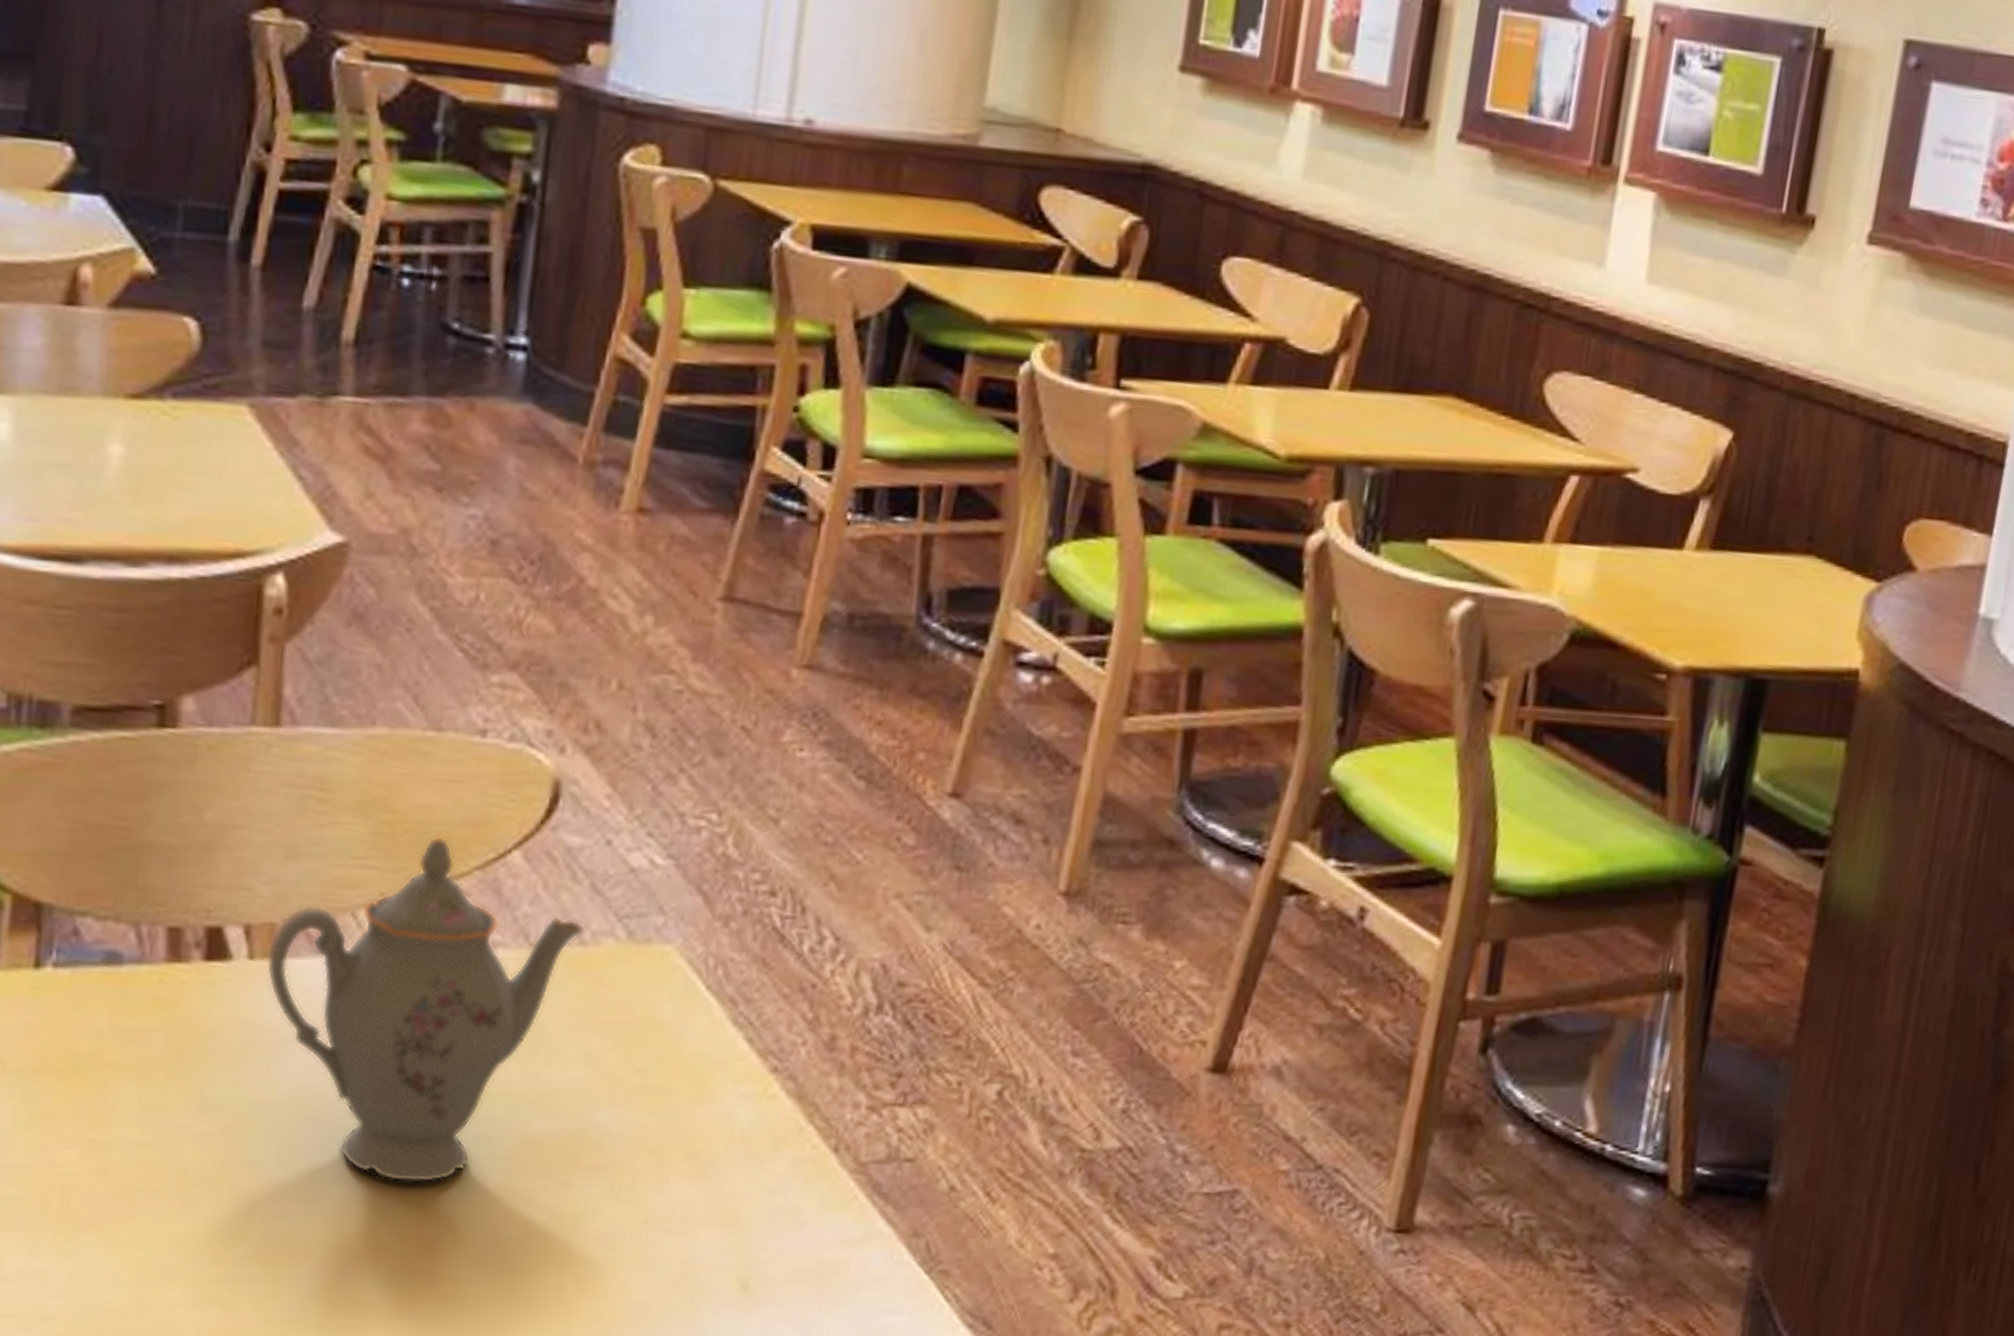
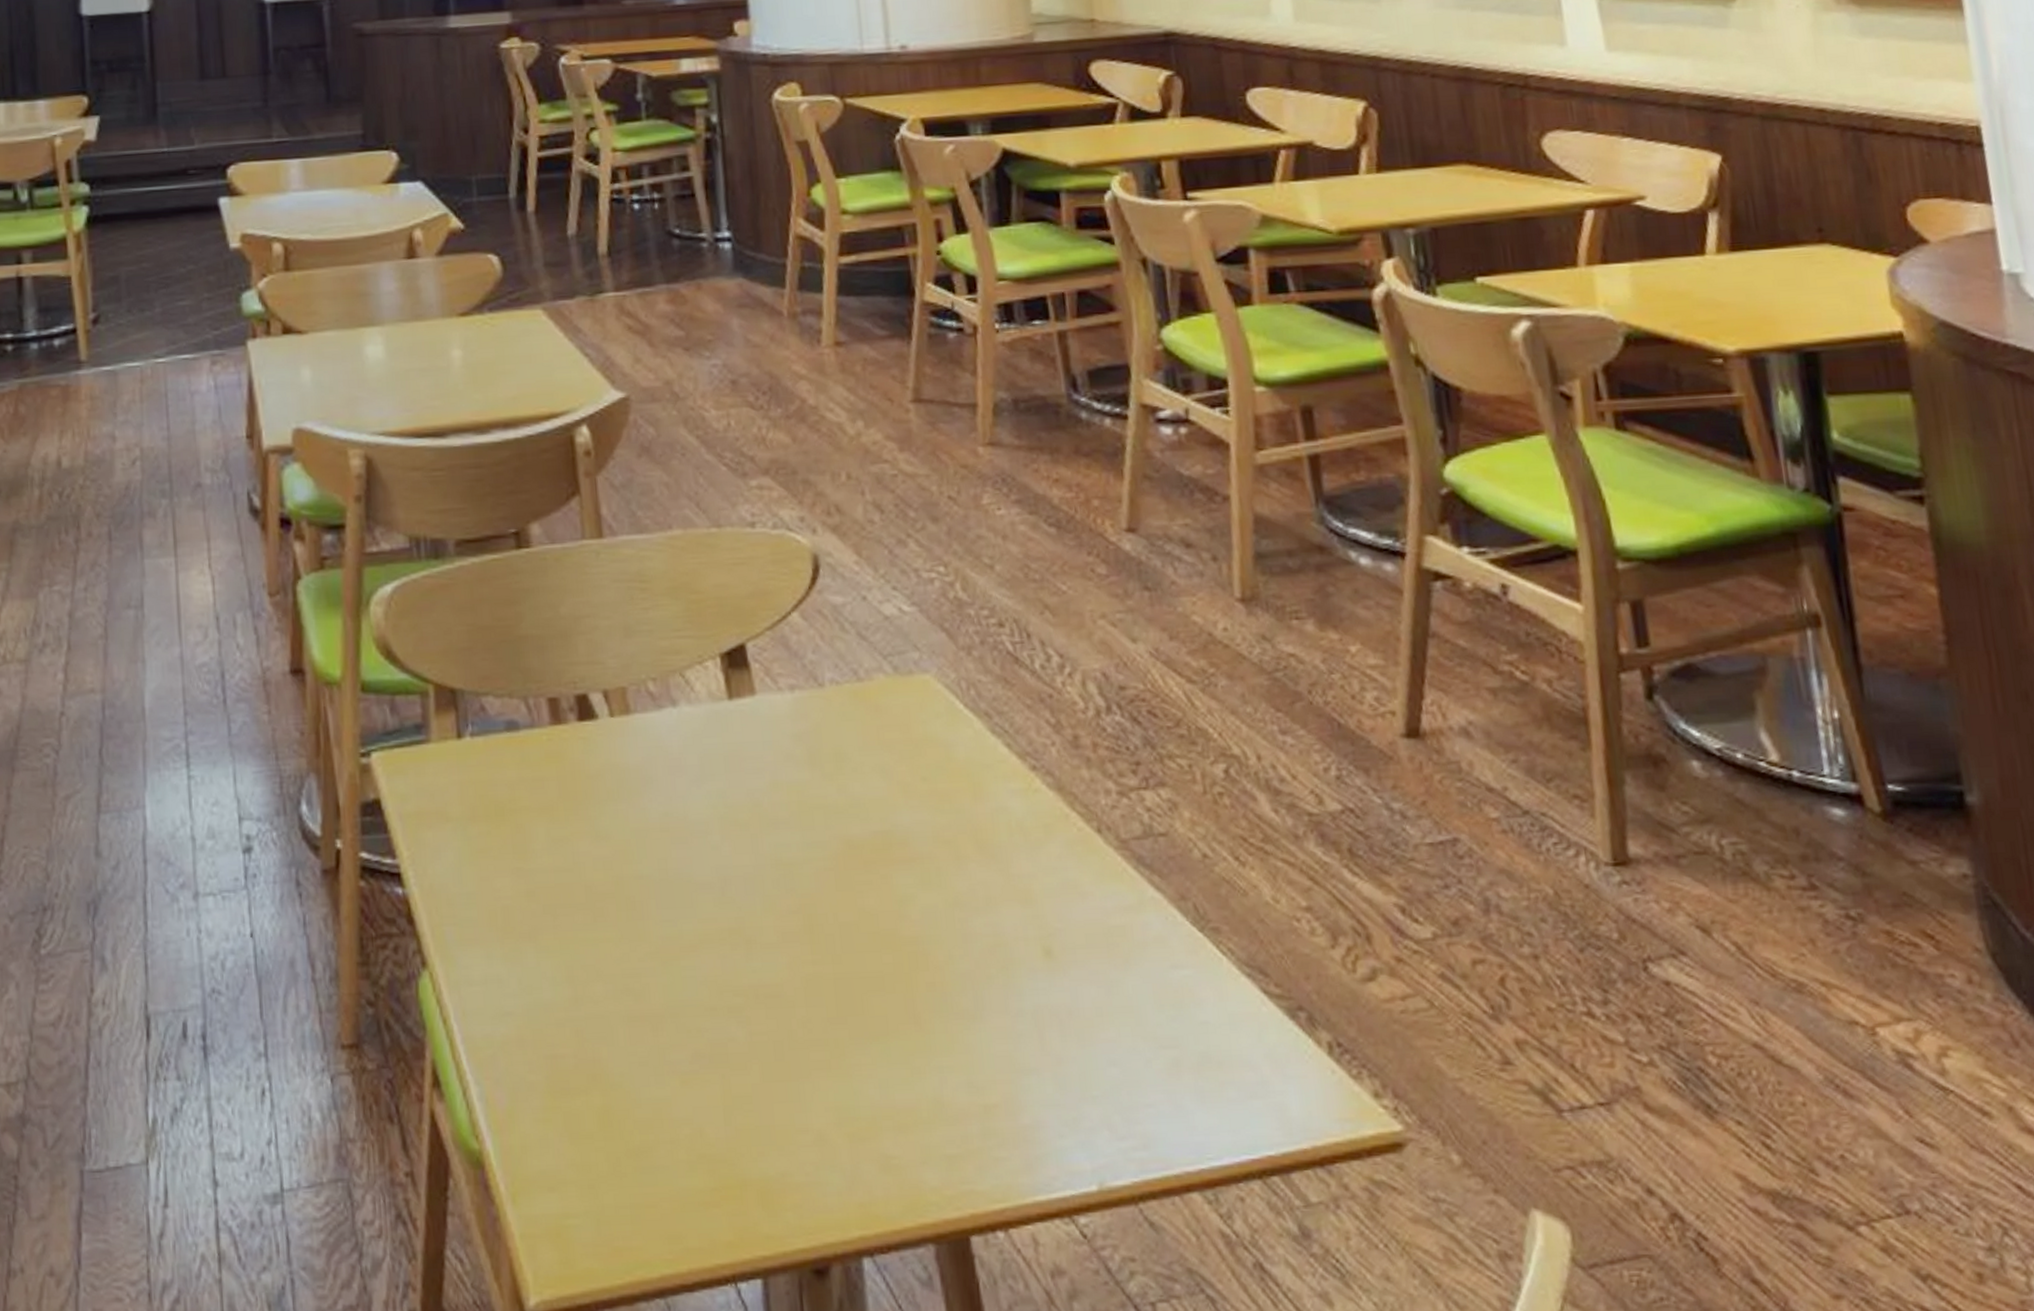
teapot: present [266,837,586,1183] -> none [622,608,859,885]

